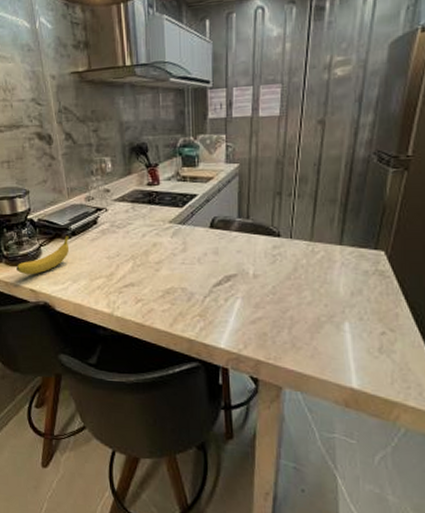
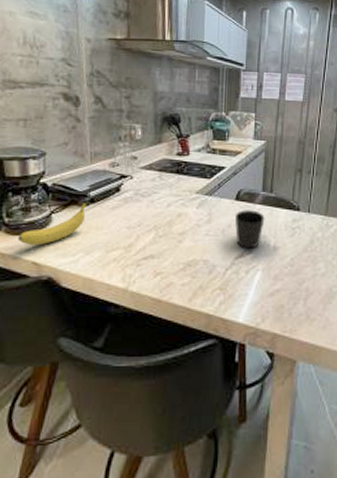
cup: none [211,238,242,277] -> present [235,210,265,249]

